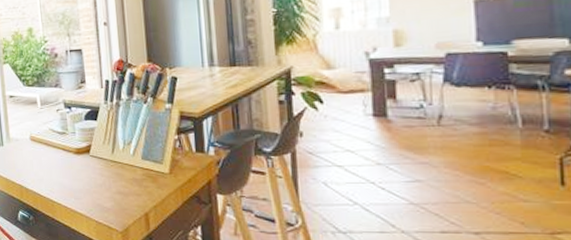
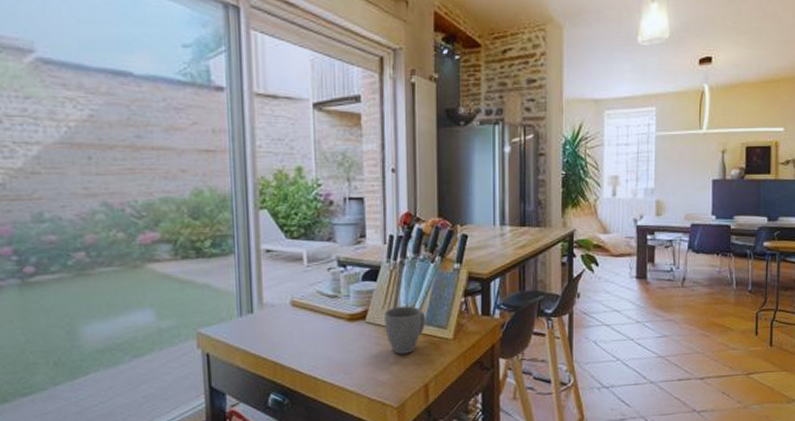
mug: none [105,142,143,185] -> present [385,306,426,355]

